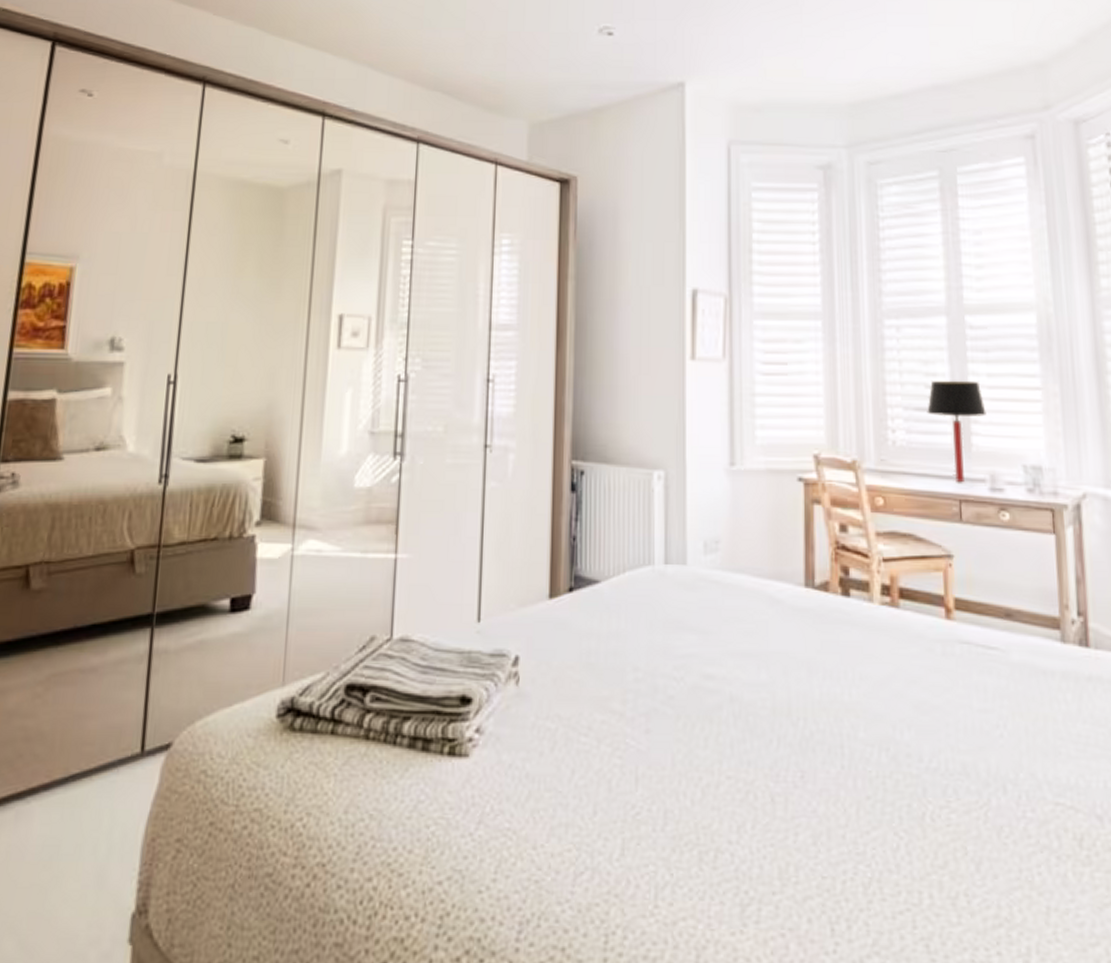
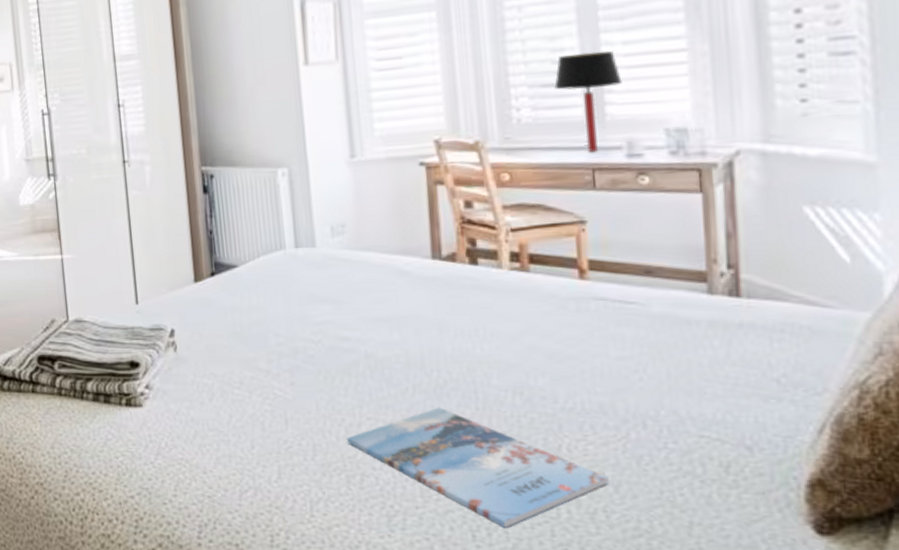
magazine: none [703,764,971,918] -> present [347,407,609,528]

